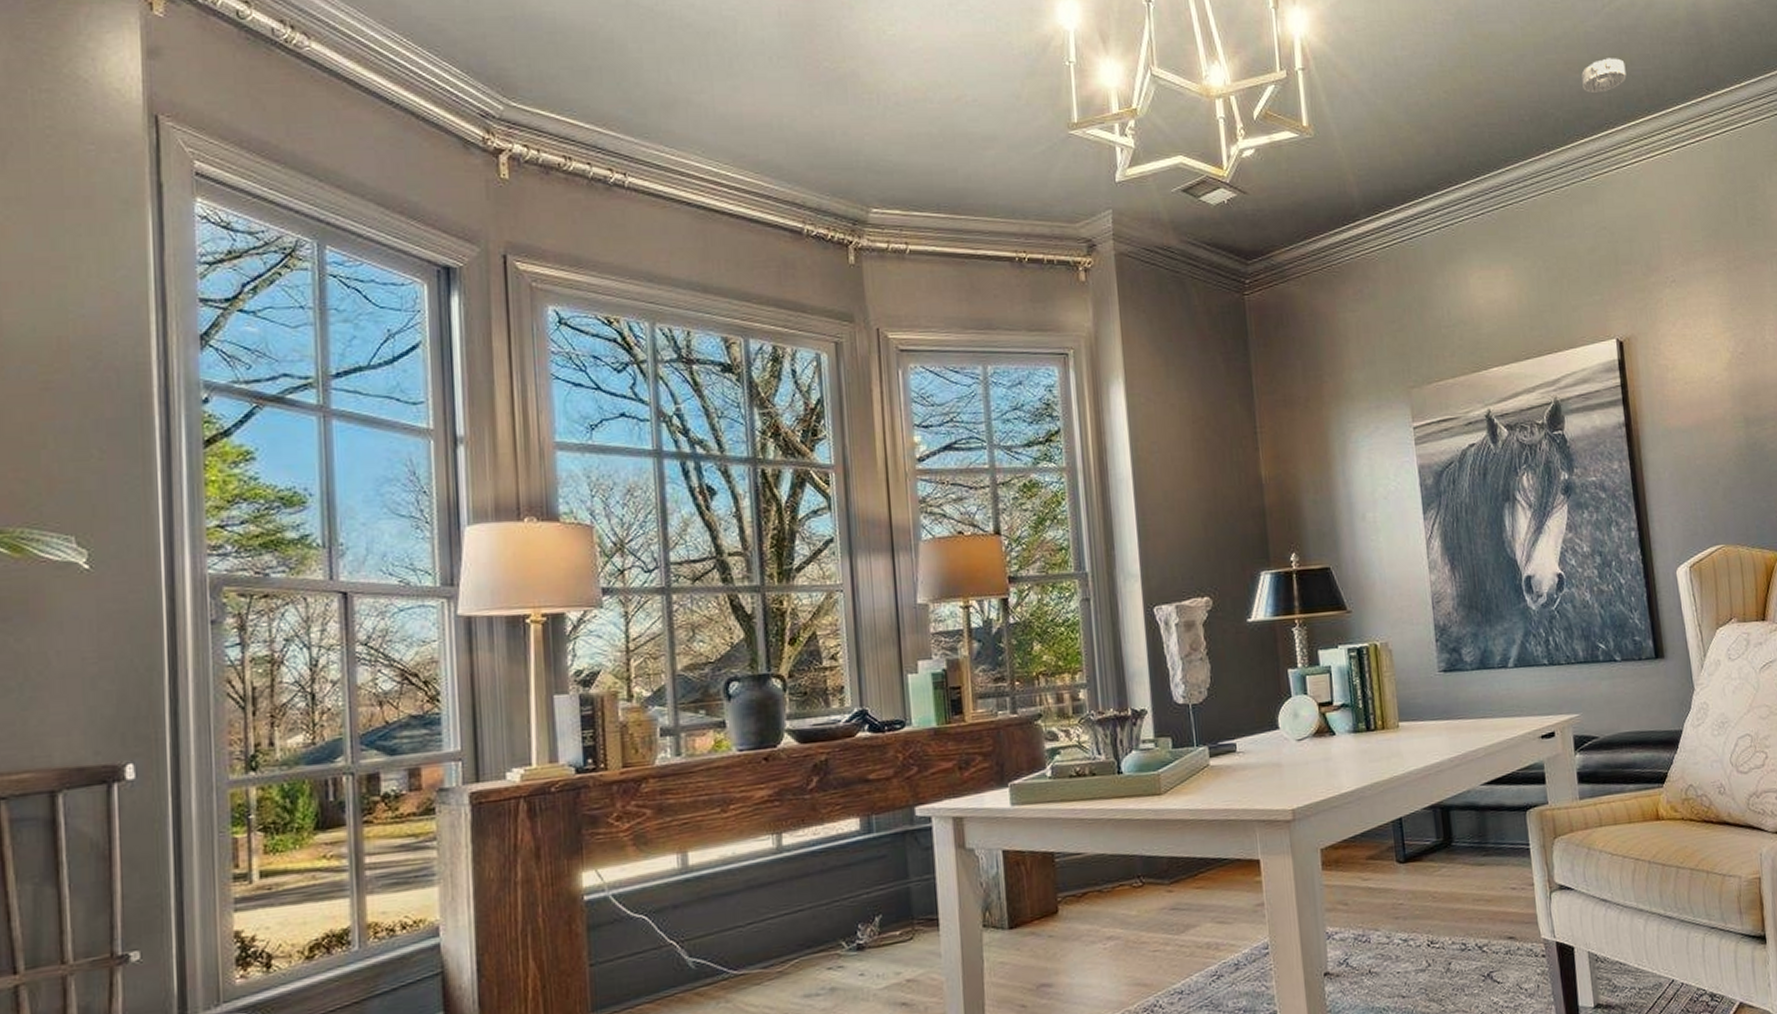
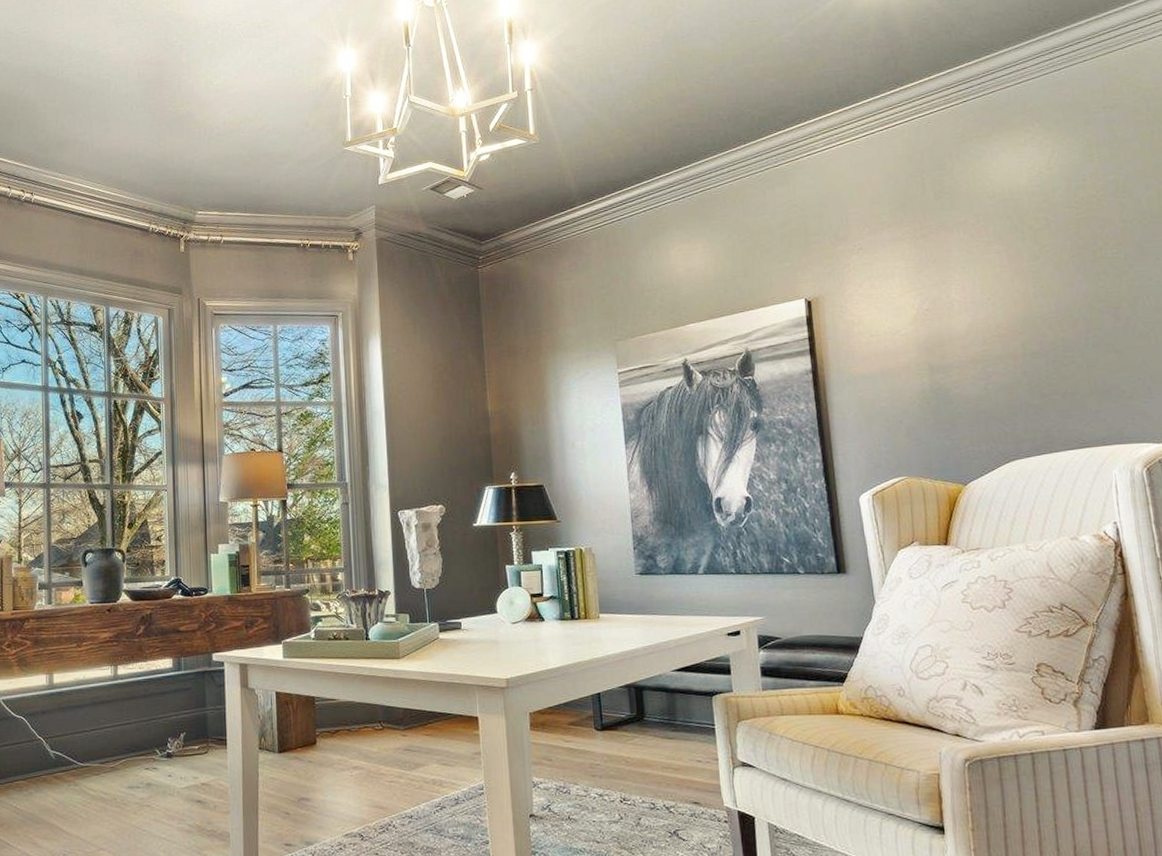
smoke detector: present [1581,58,1627,93] -> none [776,63,819,93]

